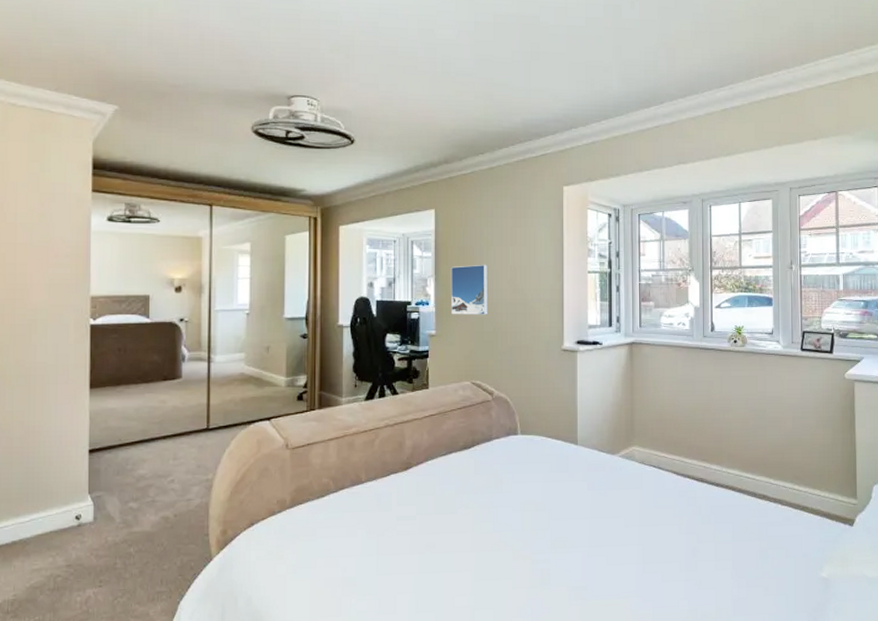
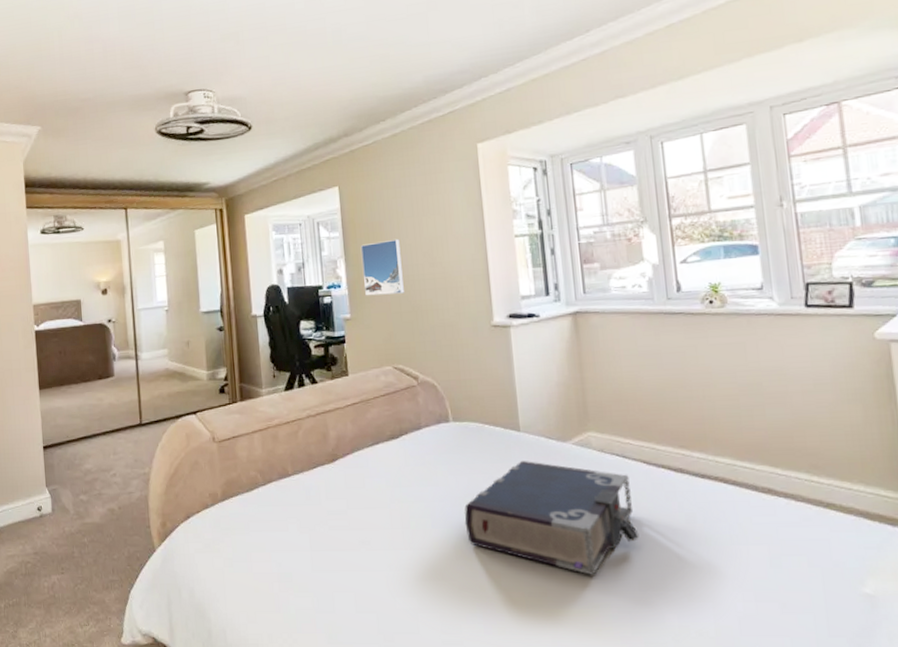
book: none [523,471,665,570] -> present [464,461,639,575]

